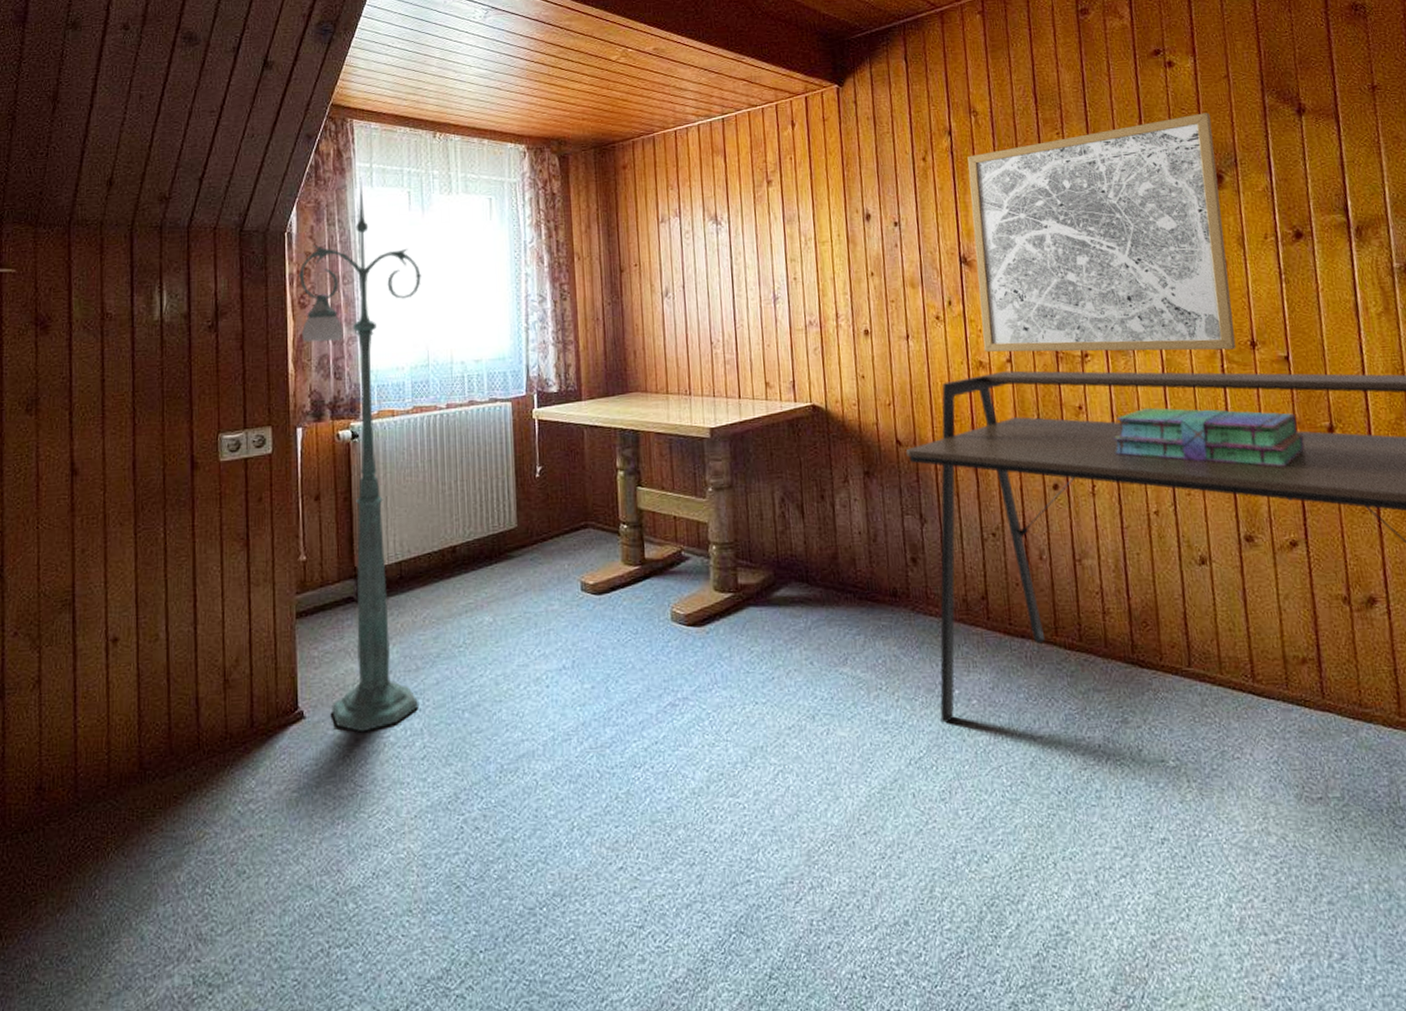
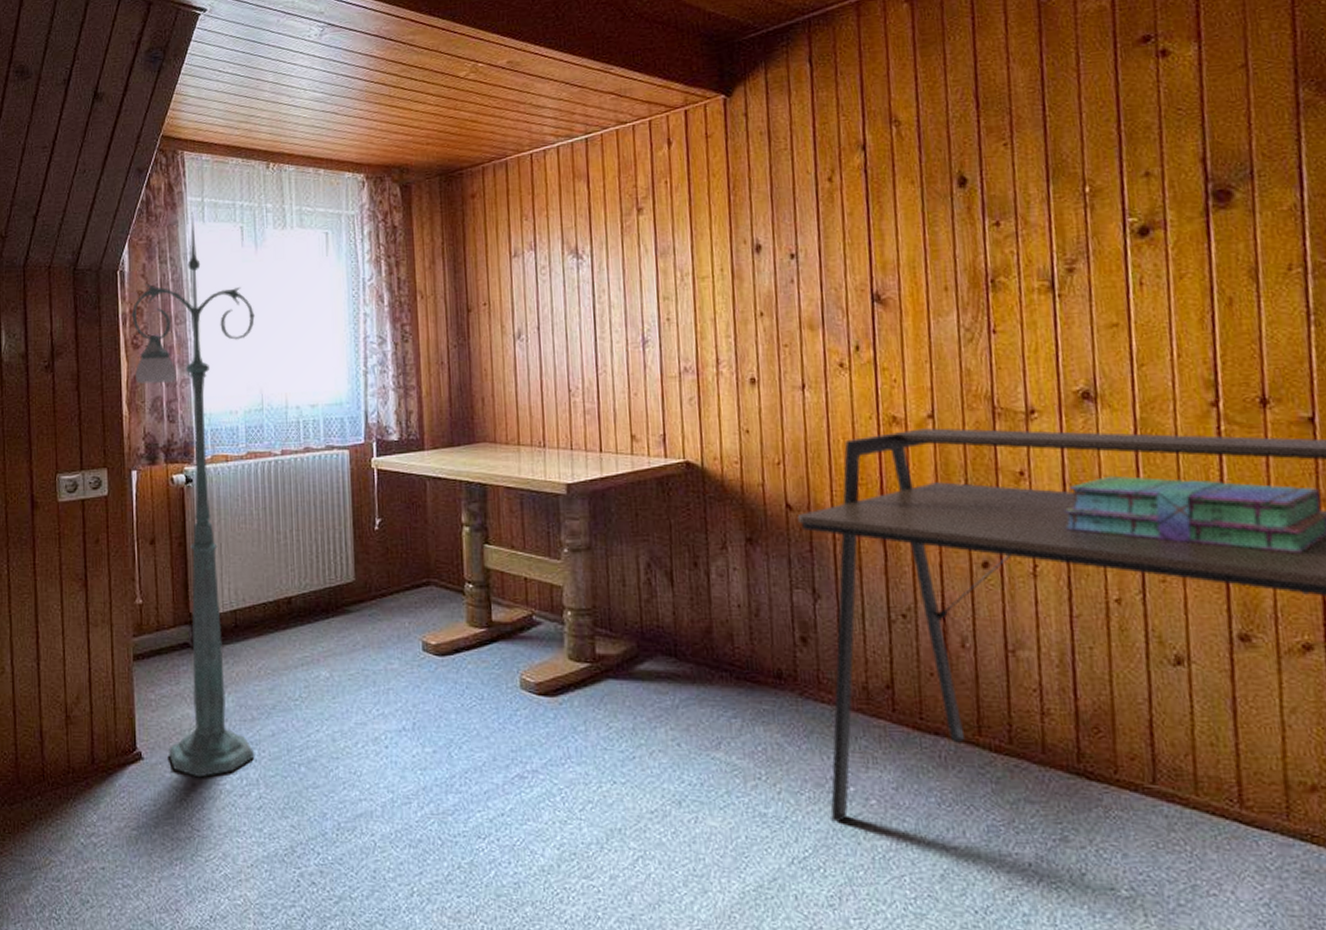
wall art: present [967,112,1237,353] -> none [885,112,1240,409]

